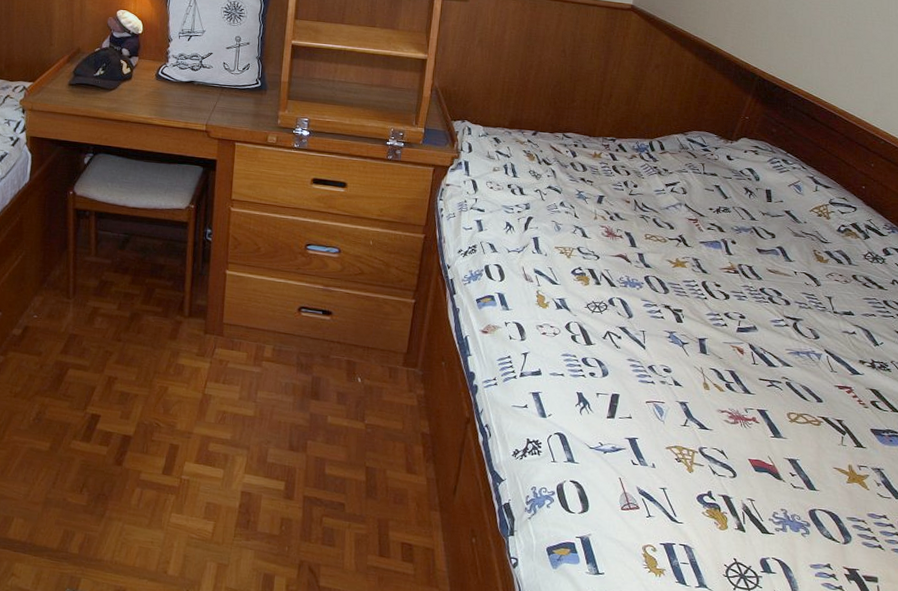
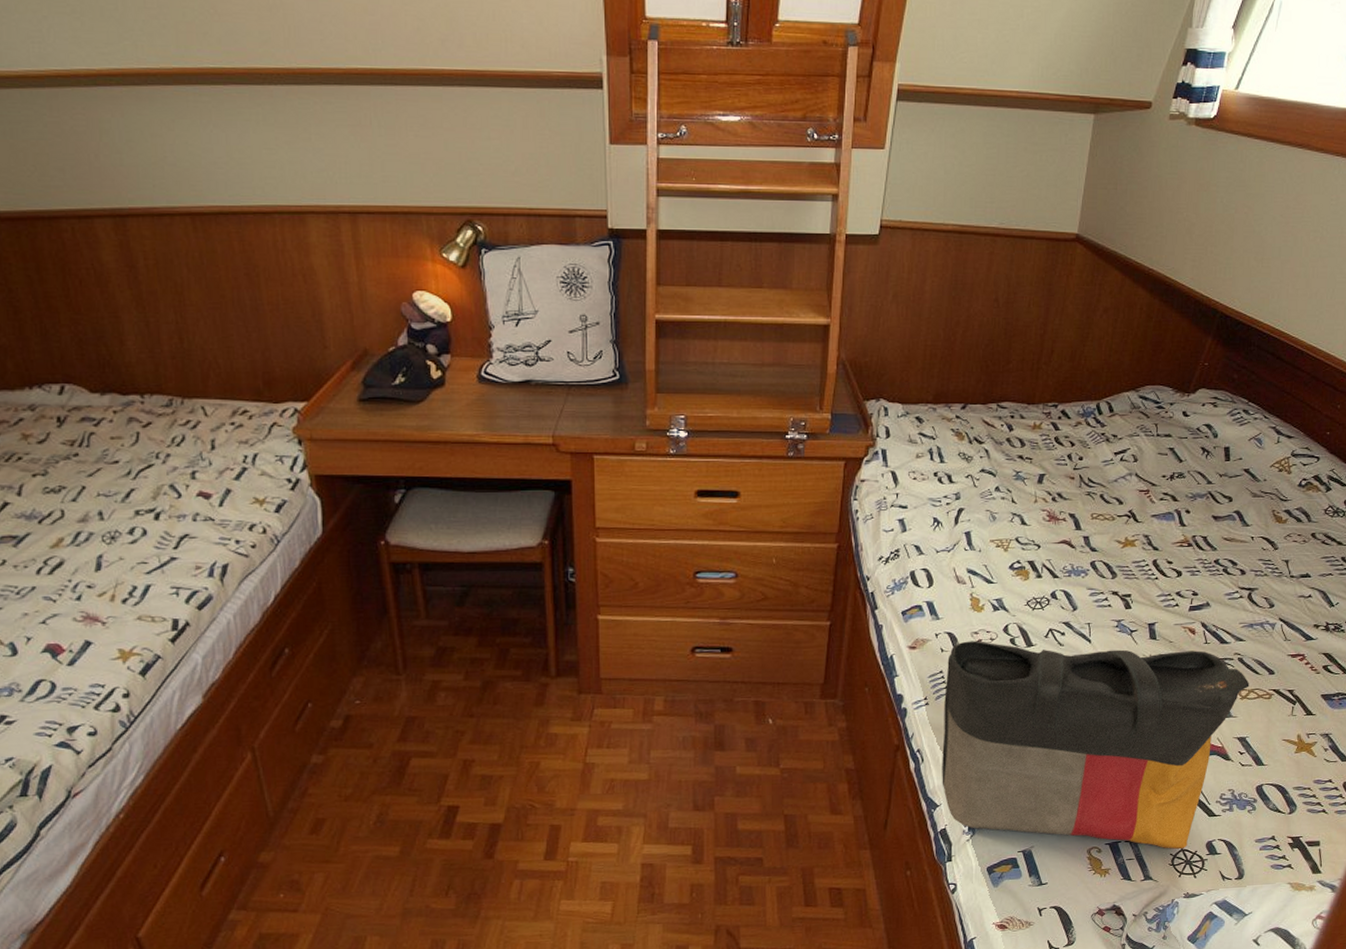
tote bag: none [507,332,798,562] -> present [942,640,1250,850]

